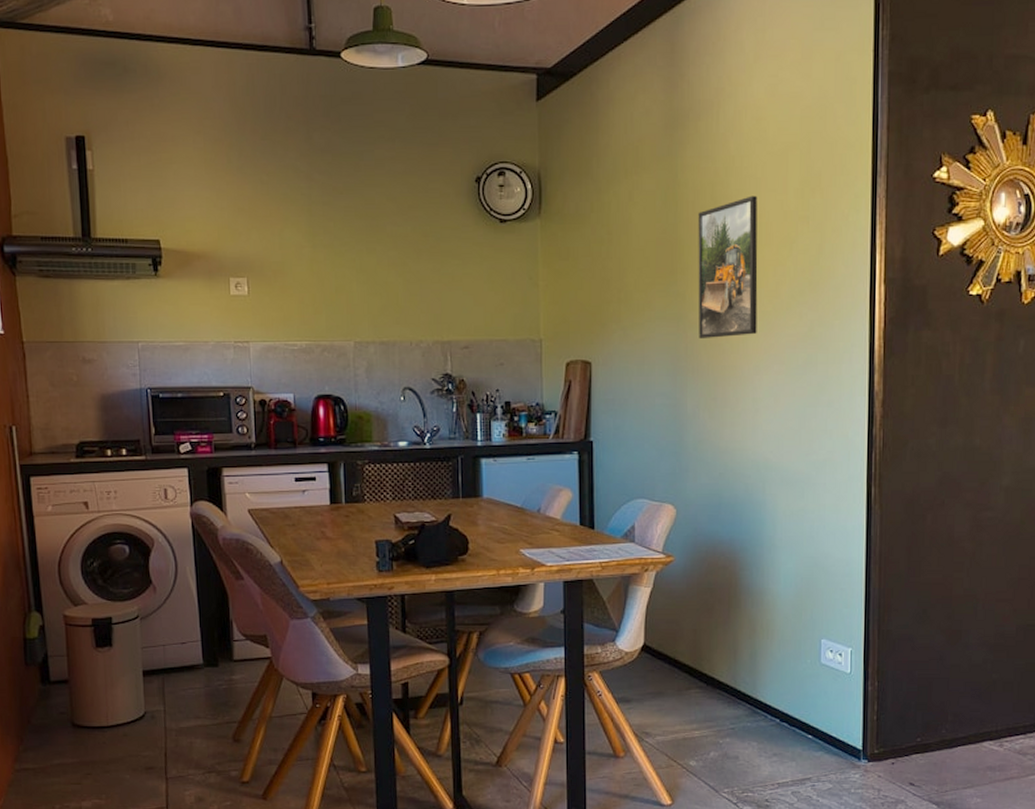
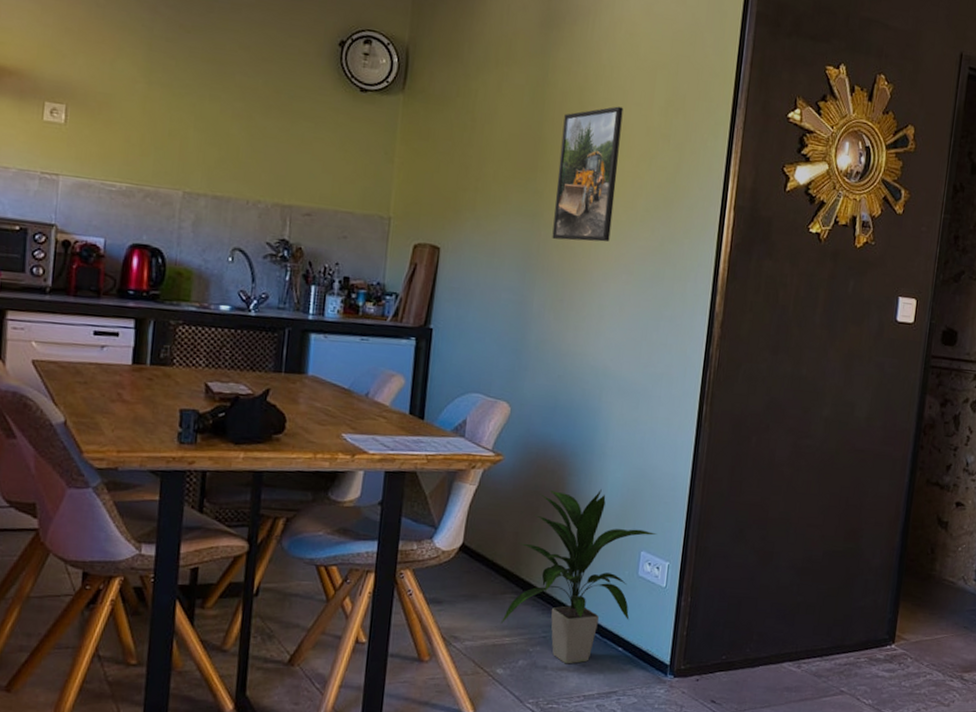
indoor plant: none [688,580,837,754] -> present [500,488,658,664]

